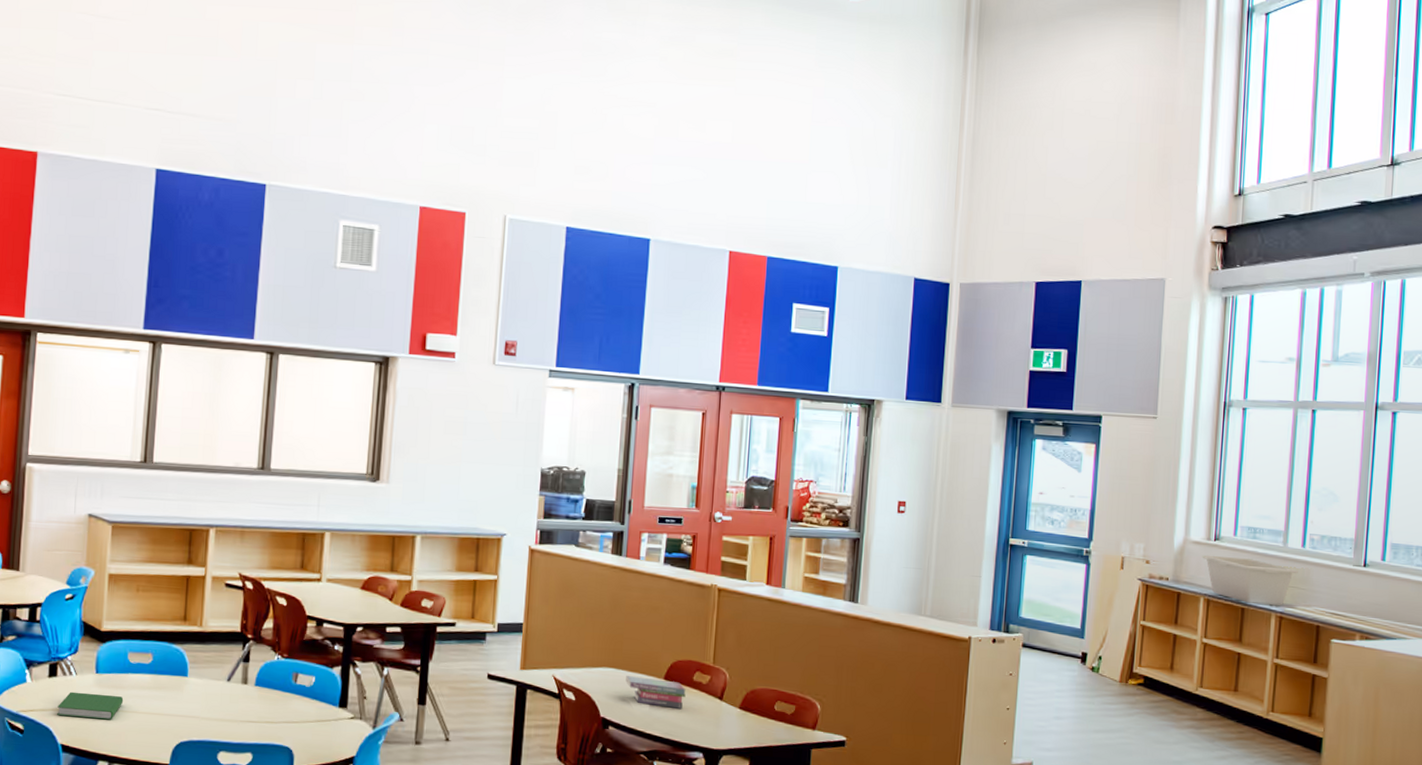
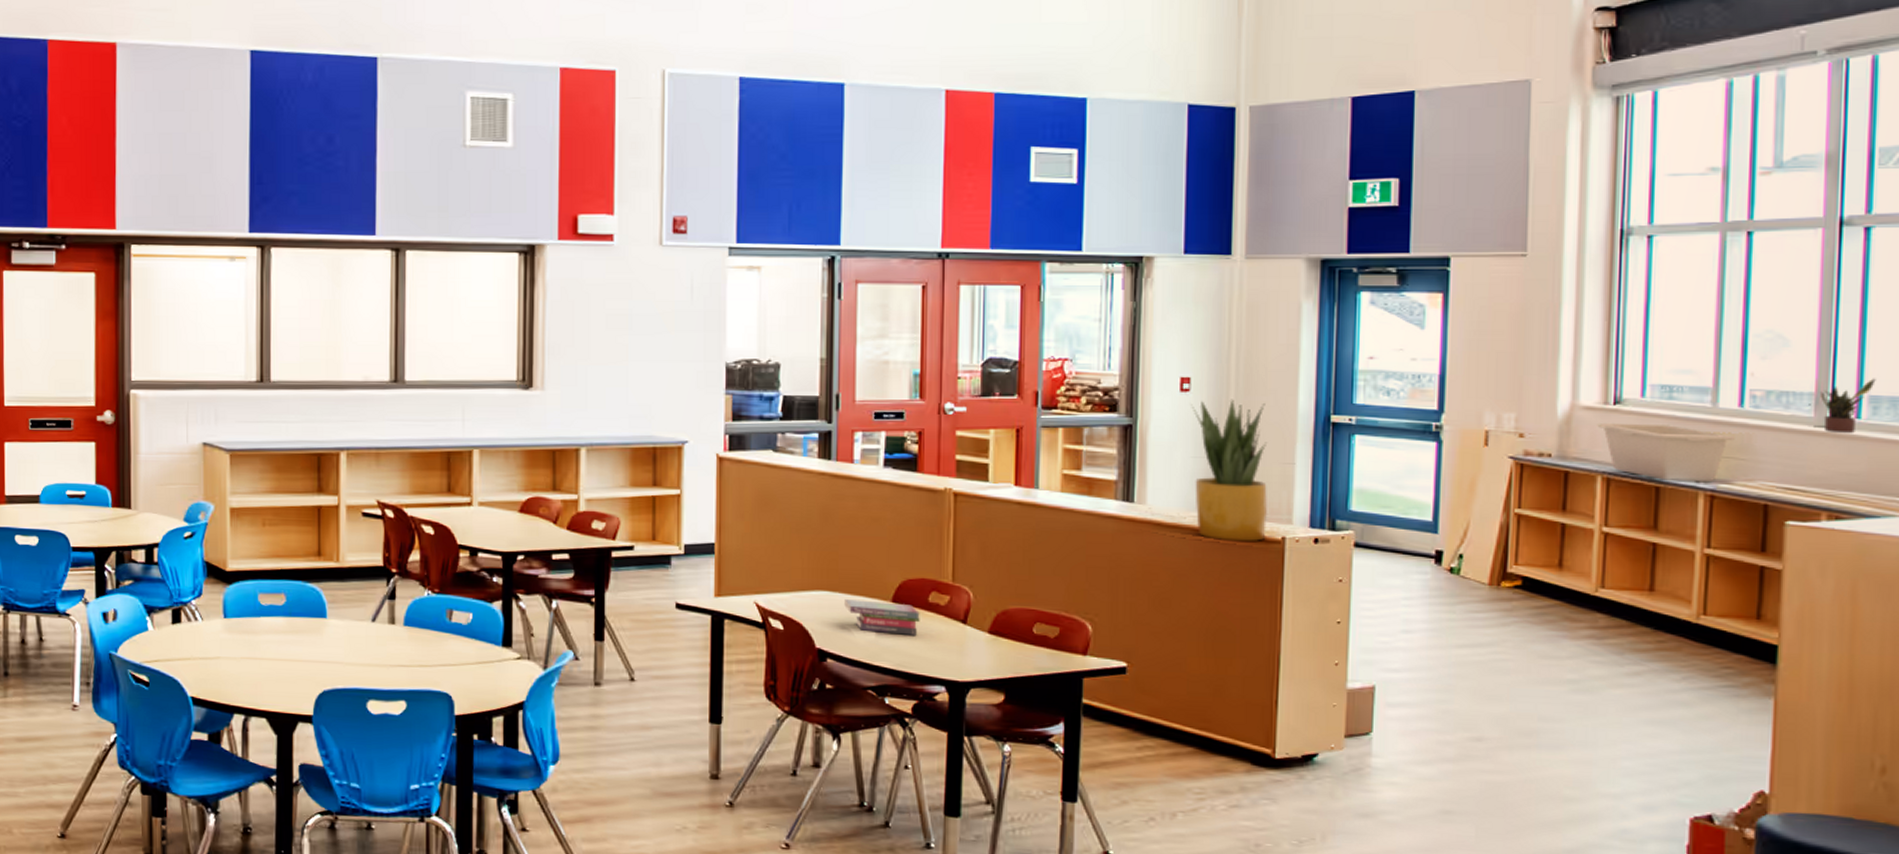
hardcover book: present [57,691,124,720] -> none [184,639,257,669]
planter: none [905,521,961,640] -> present [1191,399,1267,542]
potted plant: none [1358,530,1397,573] -> present [1820,378,1876,434]

